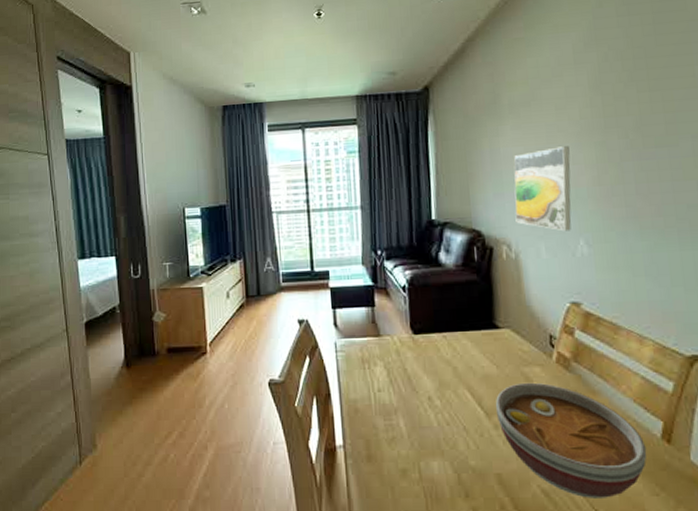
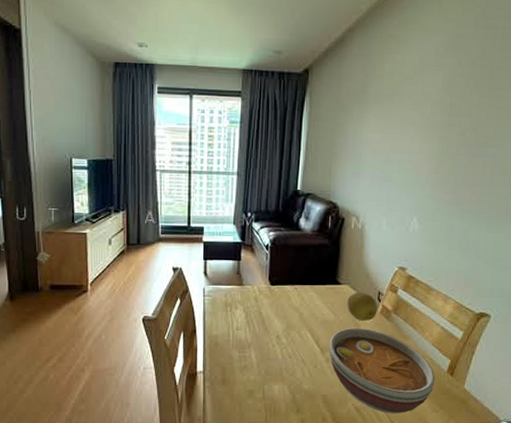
fruit: none [511,336,552,373] -> present [347,292,378,321]
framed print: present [513,146,572,232] -> none [366,137,418,210]

